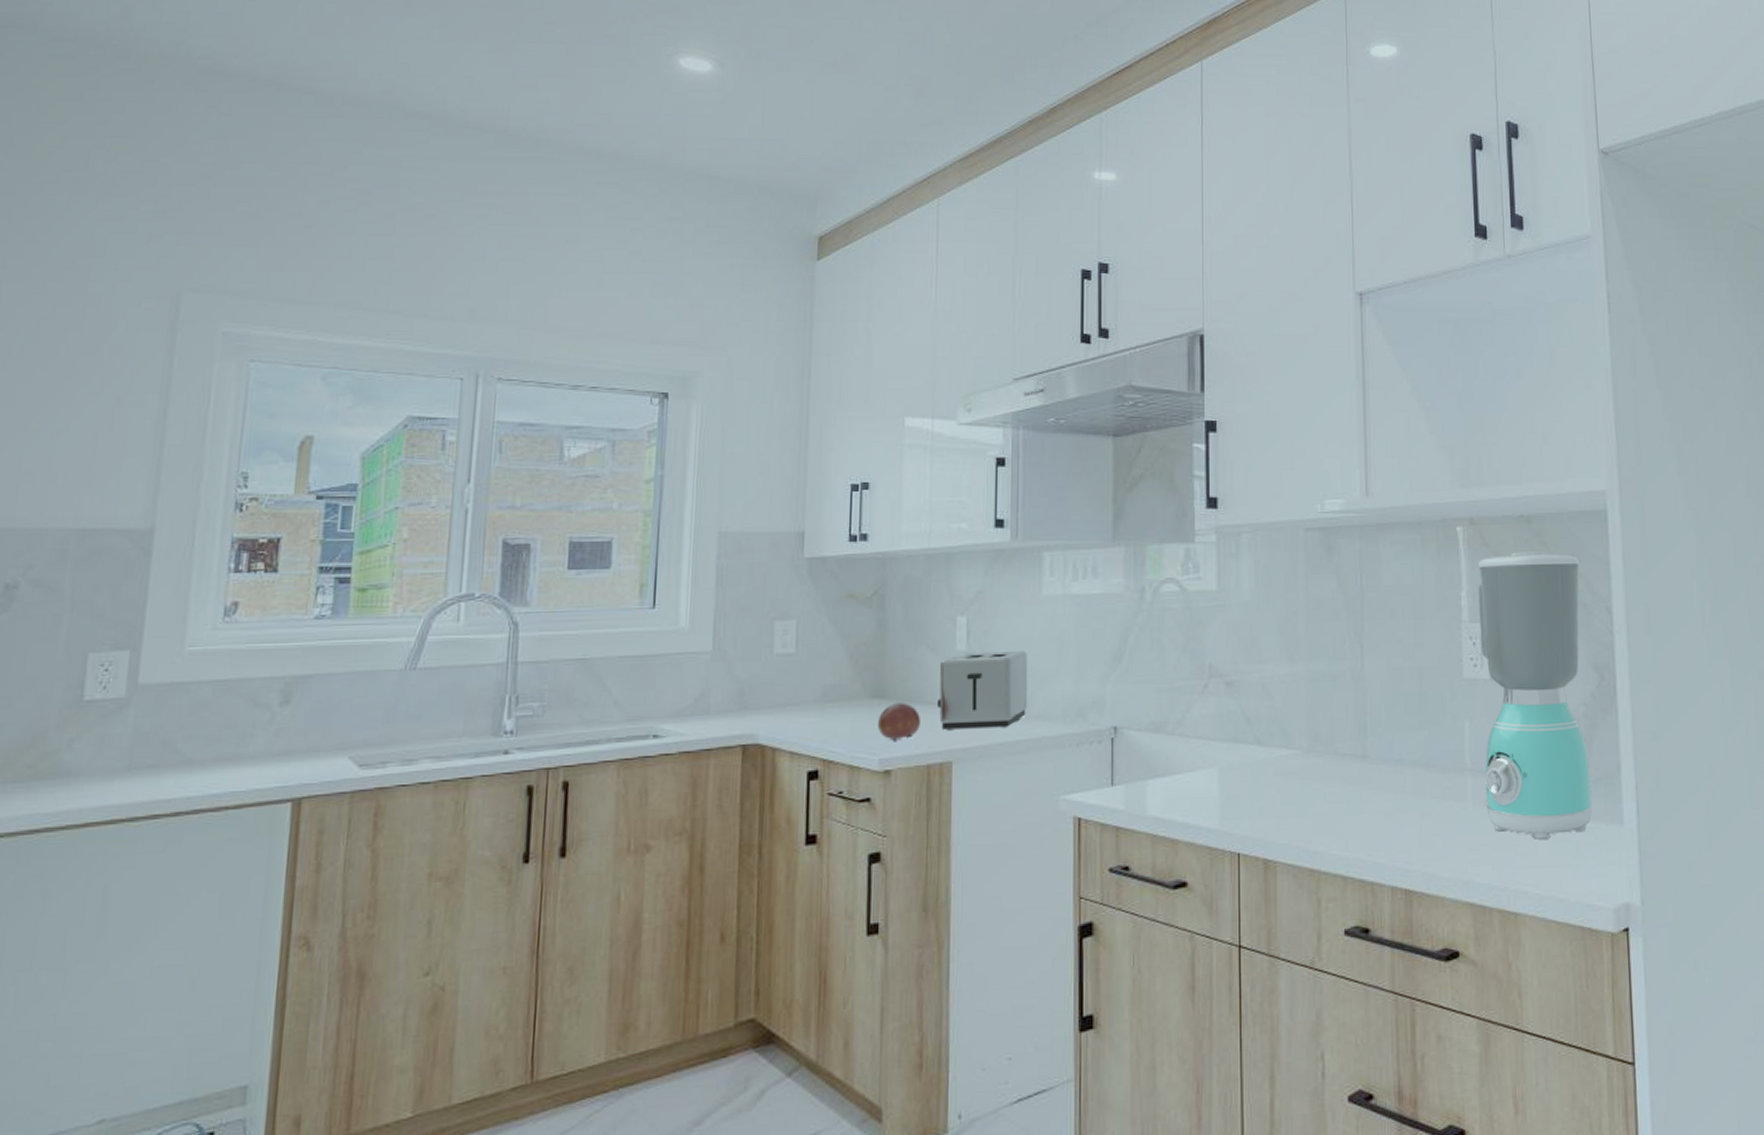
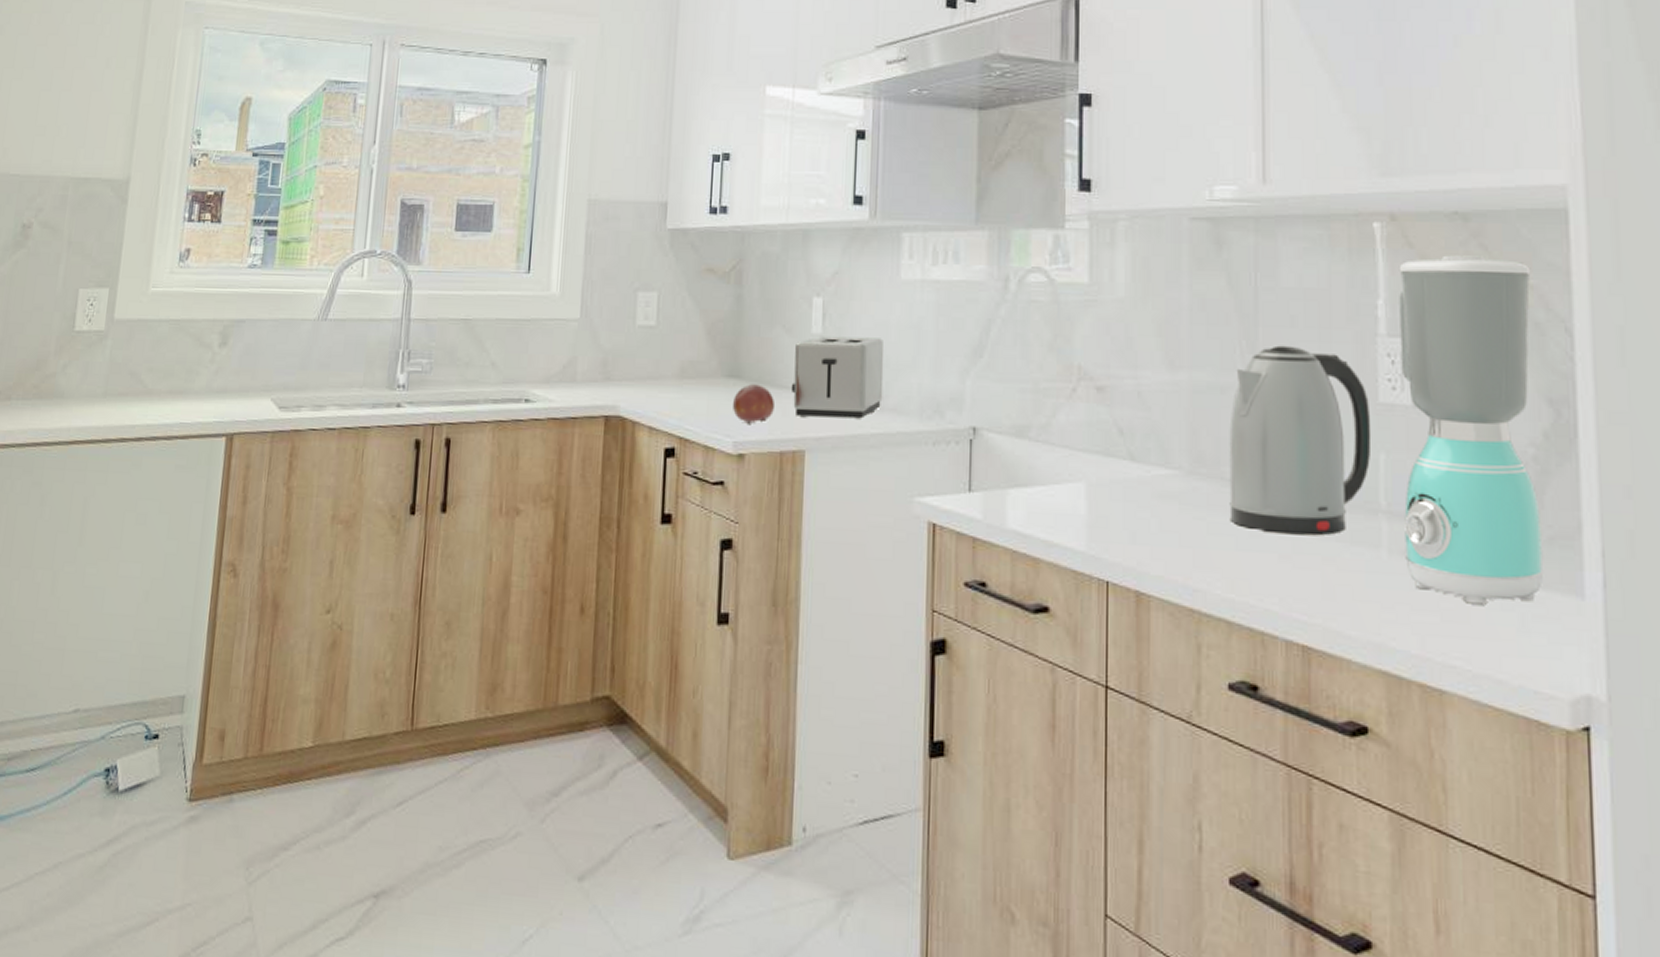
kettle: none [1341,635,1458,797] -> present [1229,345,1372,536]

